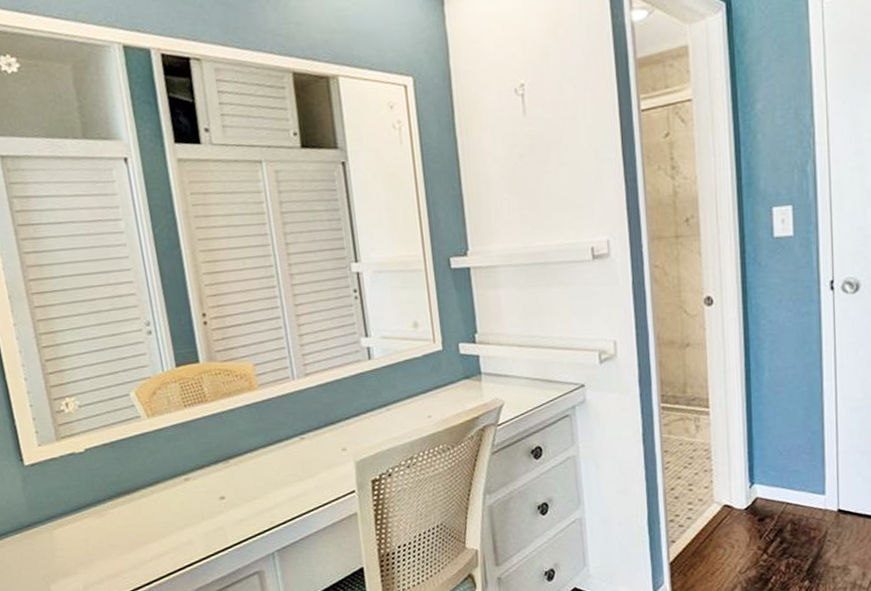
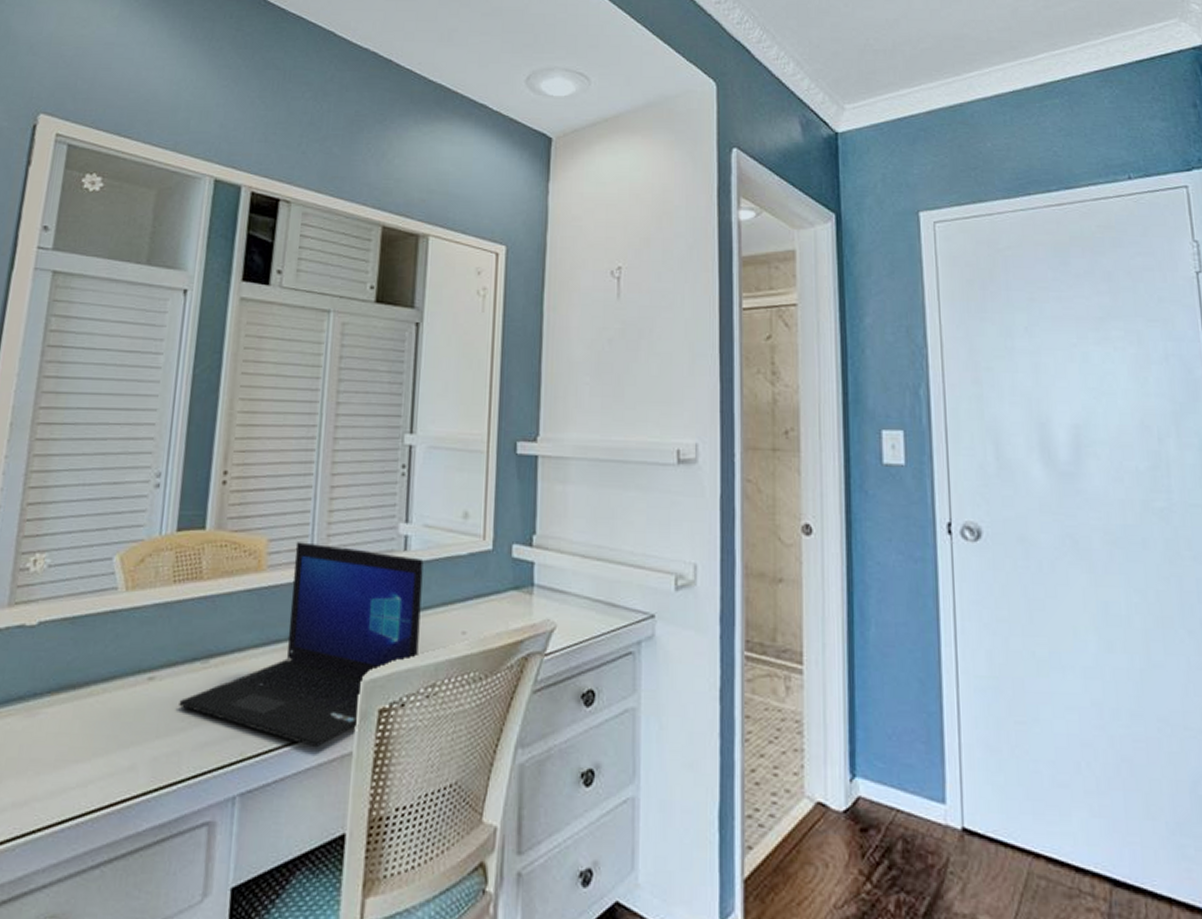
laptop: none [213,362,395,513] -> present [179,542,424,748]

